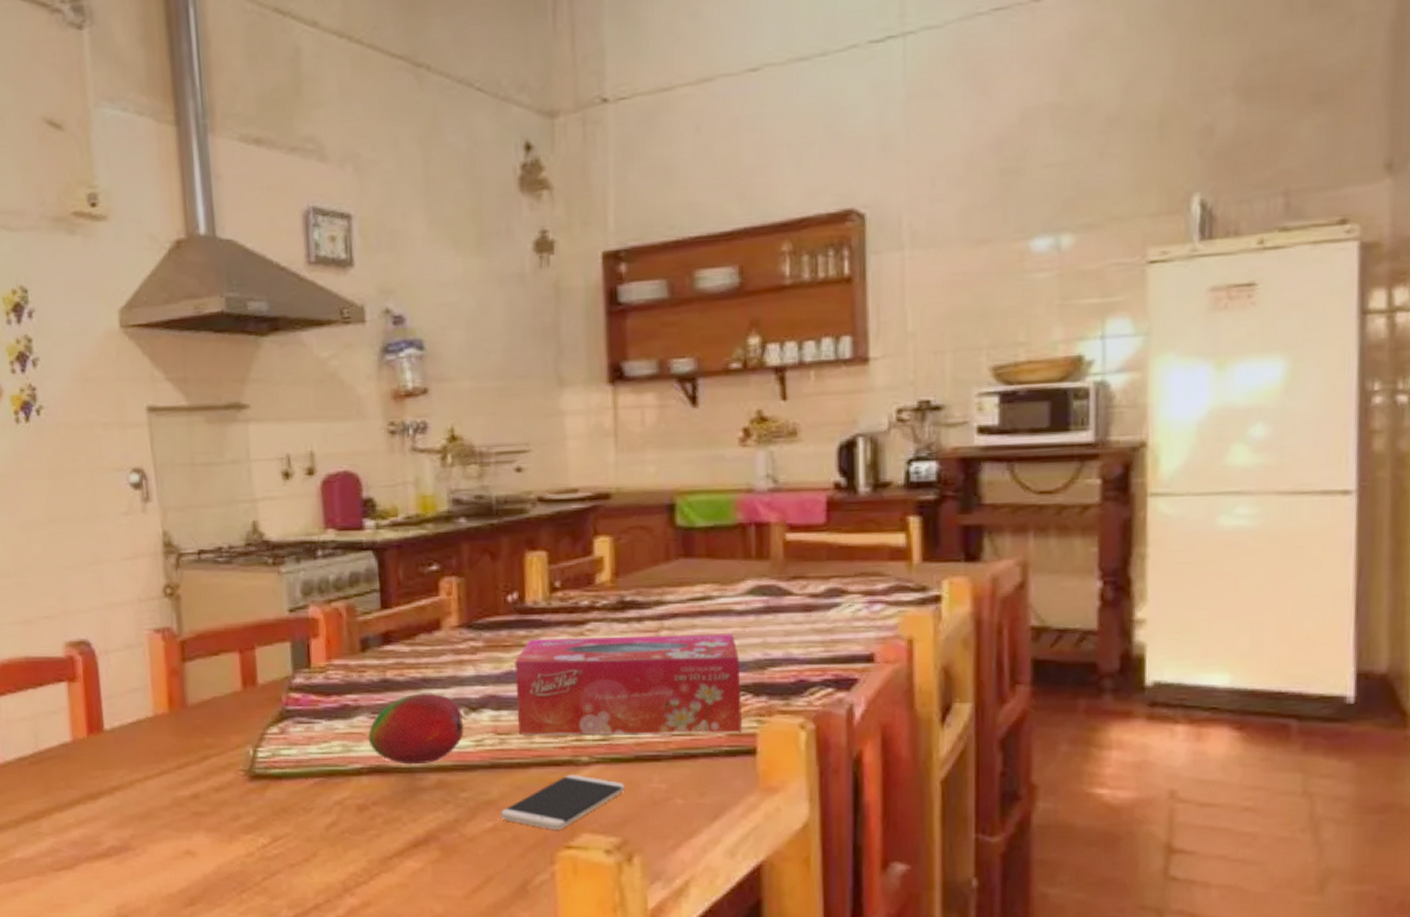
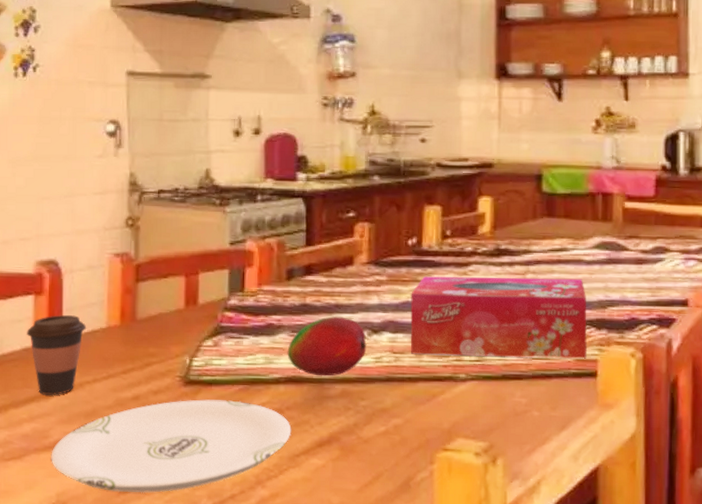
coffee cup: none [63,704,131,797] -> present [27,315,87,396]
plate: none [105,796,381,905] -> present [51,399,292,494]
smartphone: present [501,773,625,829] -> none [392,388,493,434]

